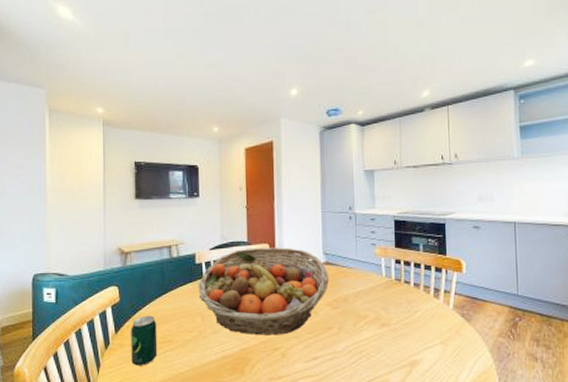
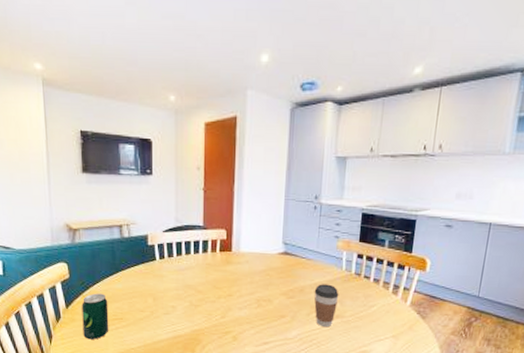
fruit basket: present [198,247,330,335] -> none [150,232,287,320]
coffee cup: none [358,292,383,337] -> present [314,284,339,328]

